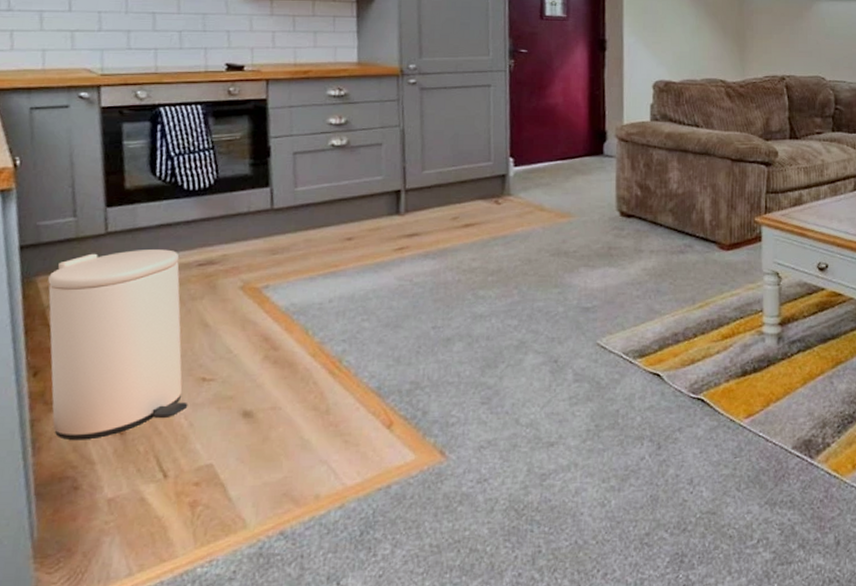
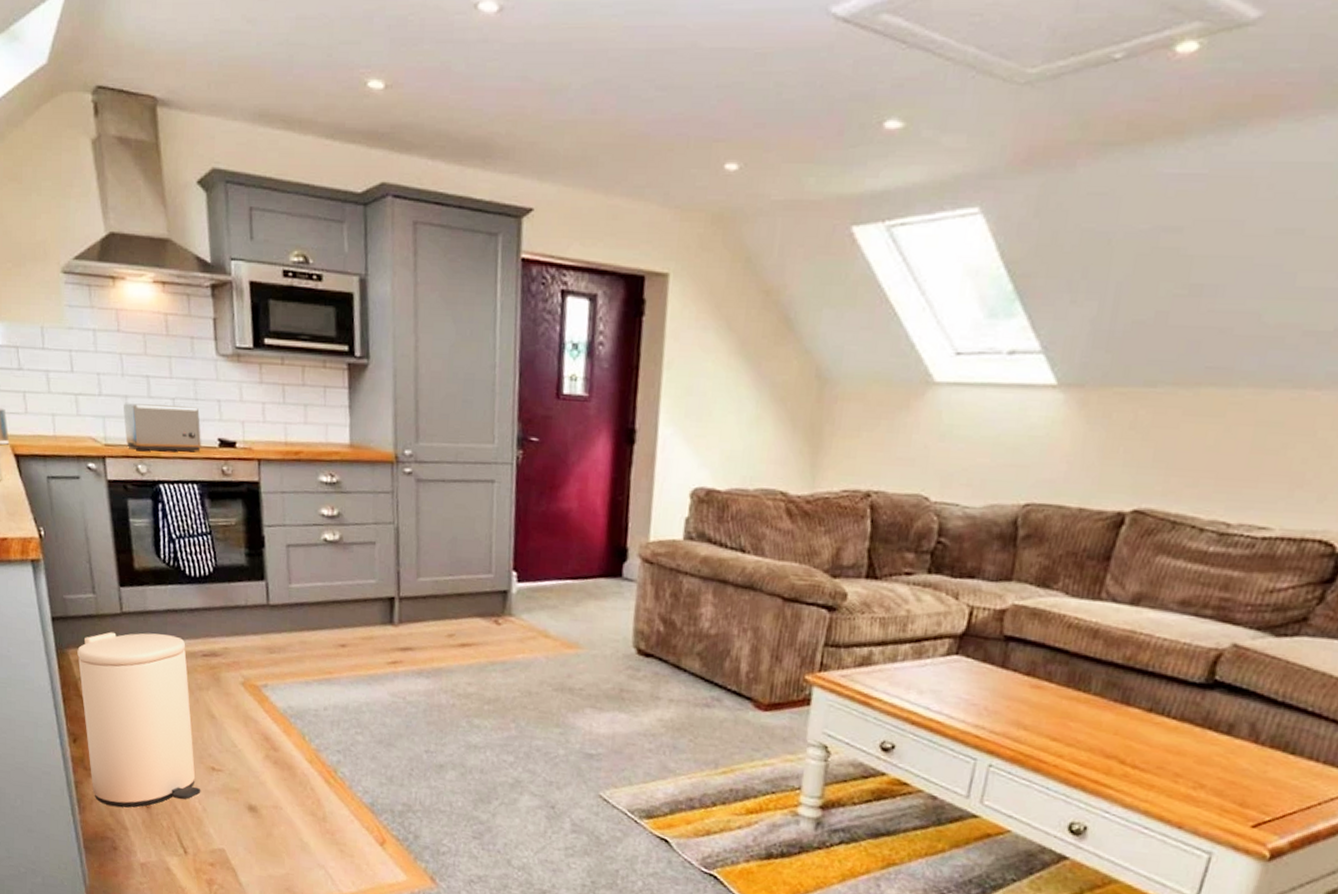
toaster: none [124,36,208,79] -> present [123,403,201,452]

